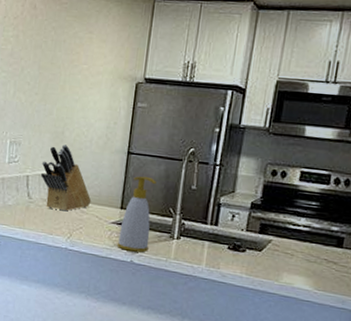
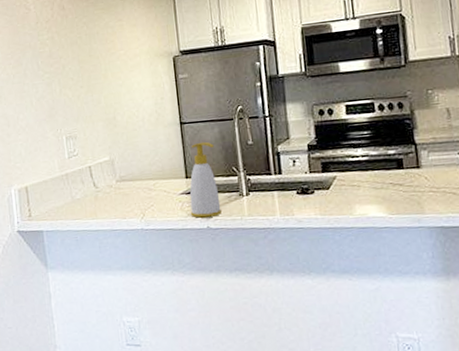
knife block: present [41,144,92,212] -> none [100,129,156,193]

